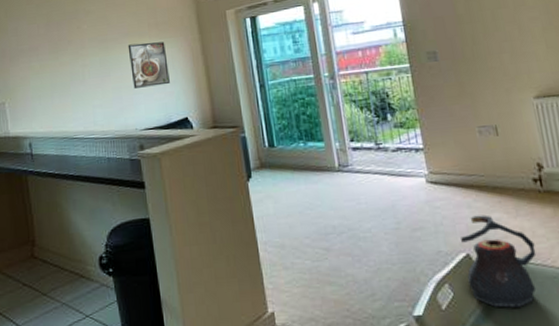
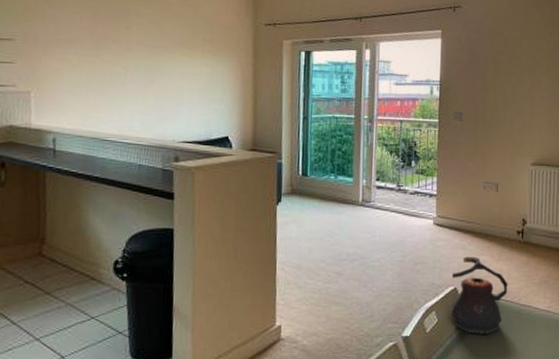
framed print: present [127,41,170,89] -> none [177,55,217,102]

